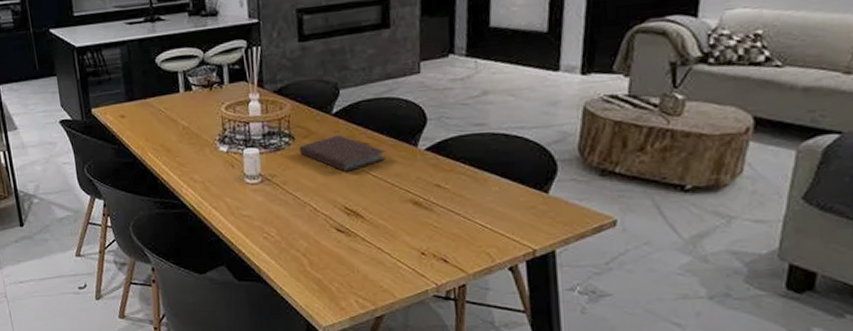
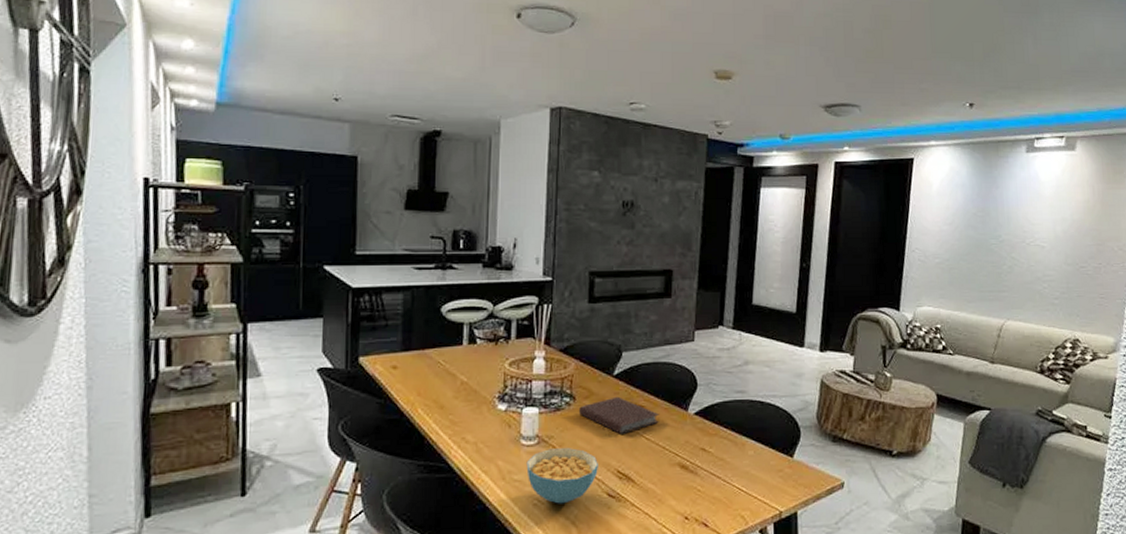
cereal bowl: none [252,186,325,238] -> present [526,448,598,504]

